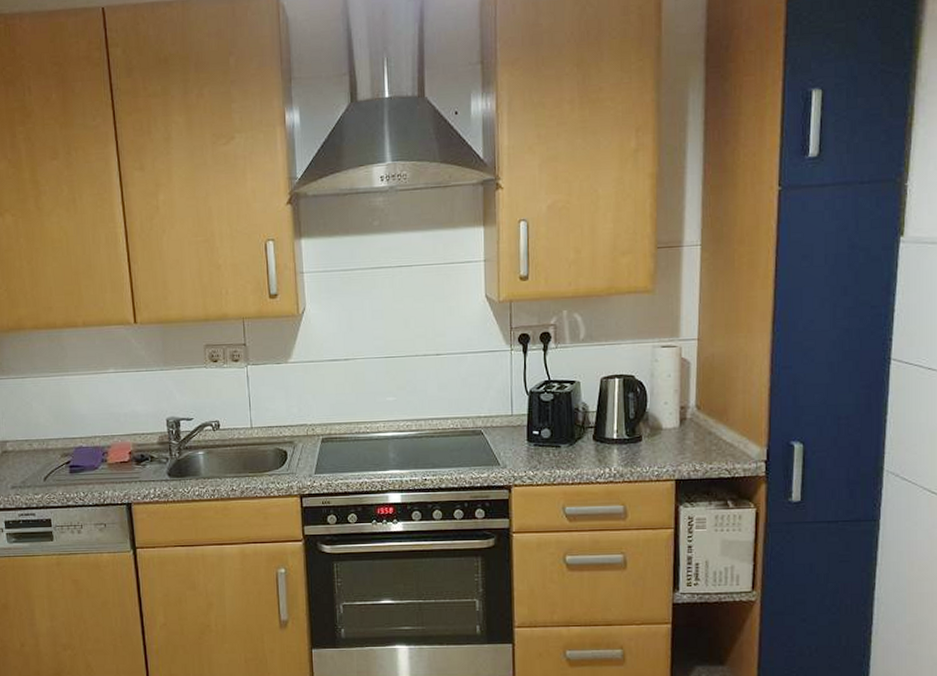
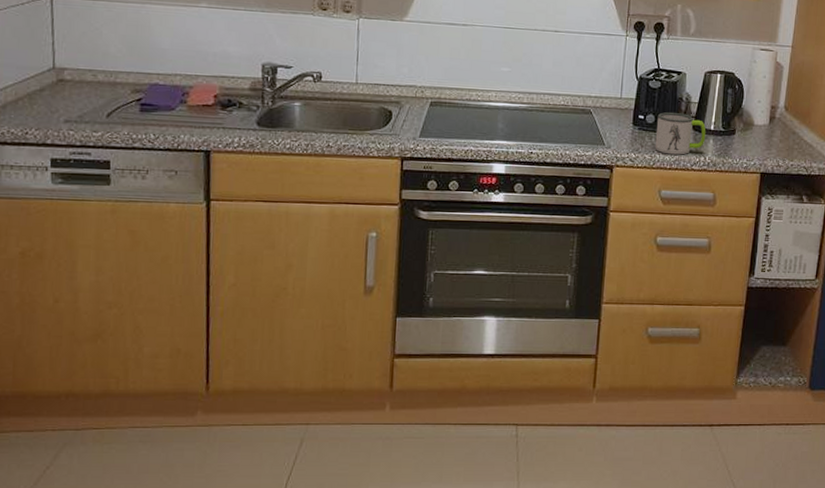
mug: none [553,424,609,469] -> present [655,112,706,155]

